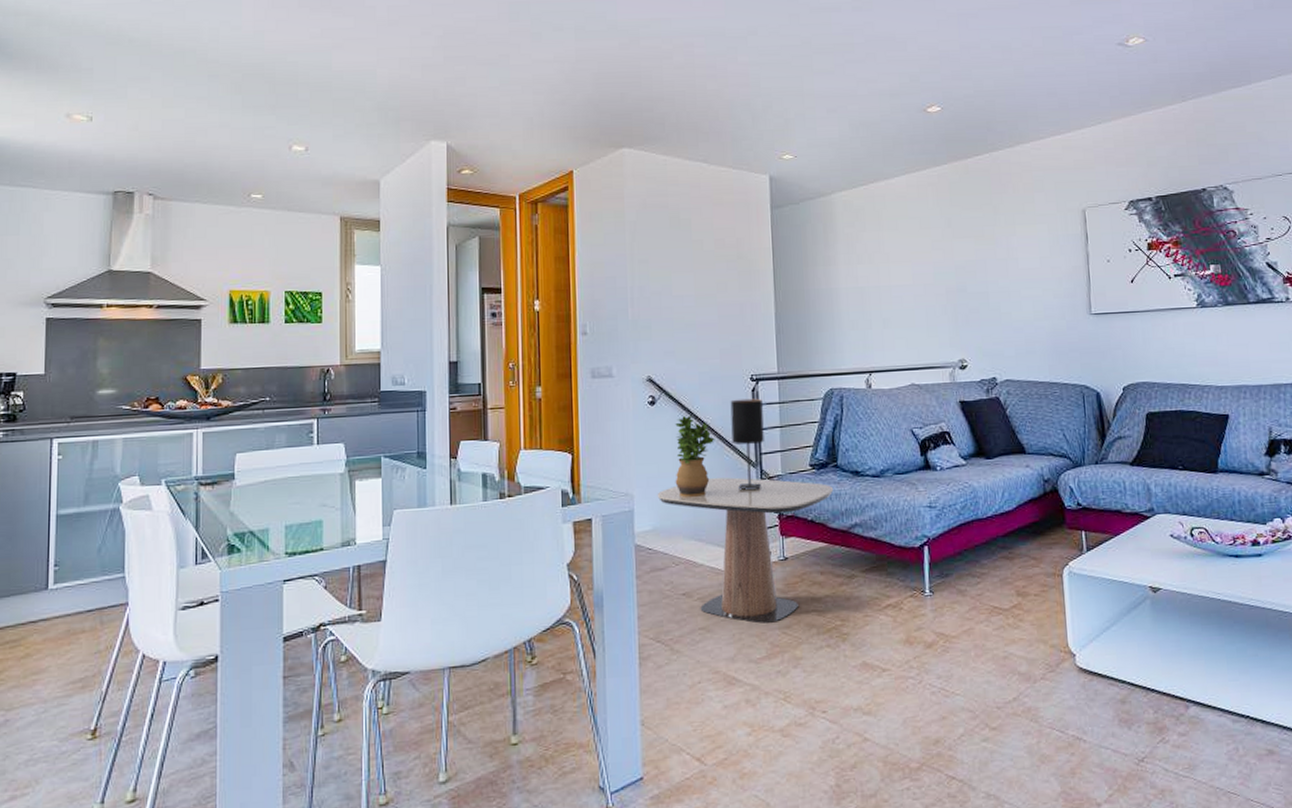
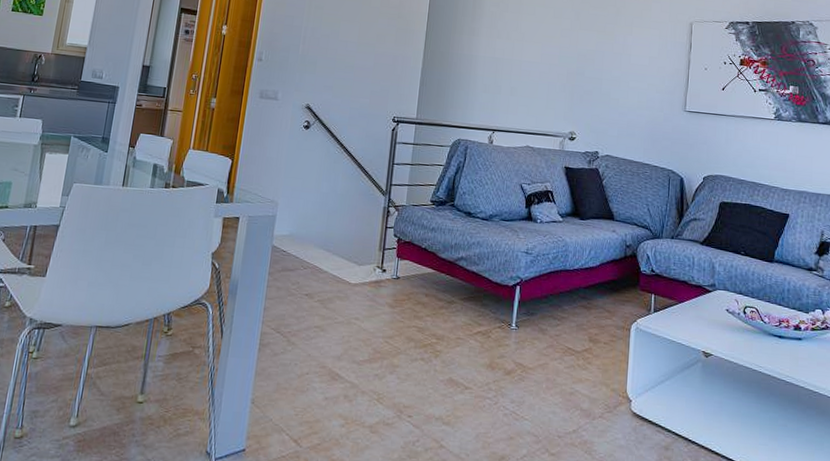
side table: present [657,477,834,623] -> none [298,199,448,332]
potted plant: present [675,416,715,498] -> none [315,142,355,213]
table lamp: present [730,398,764,491] -> none [368,135,400,215]

